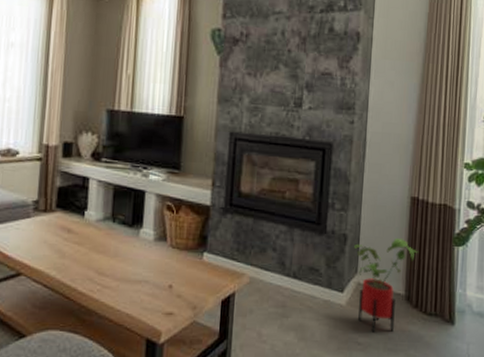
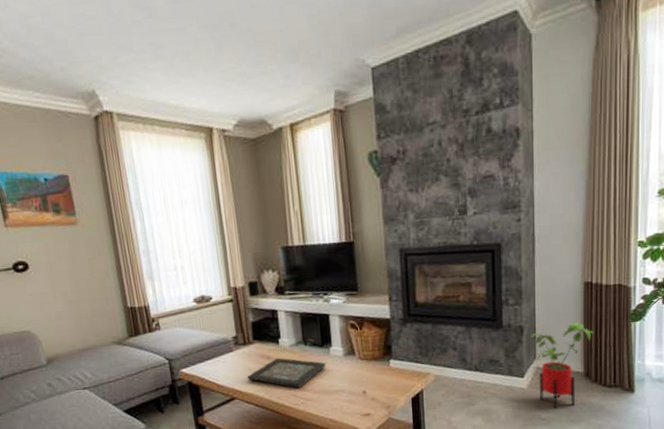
decorative tray: none [40,232,133,272] -> present [247,357,326,389]

